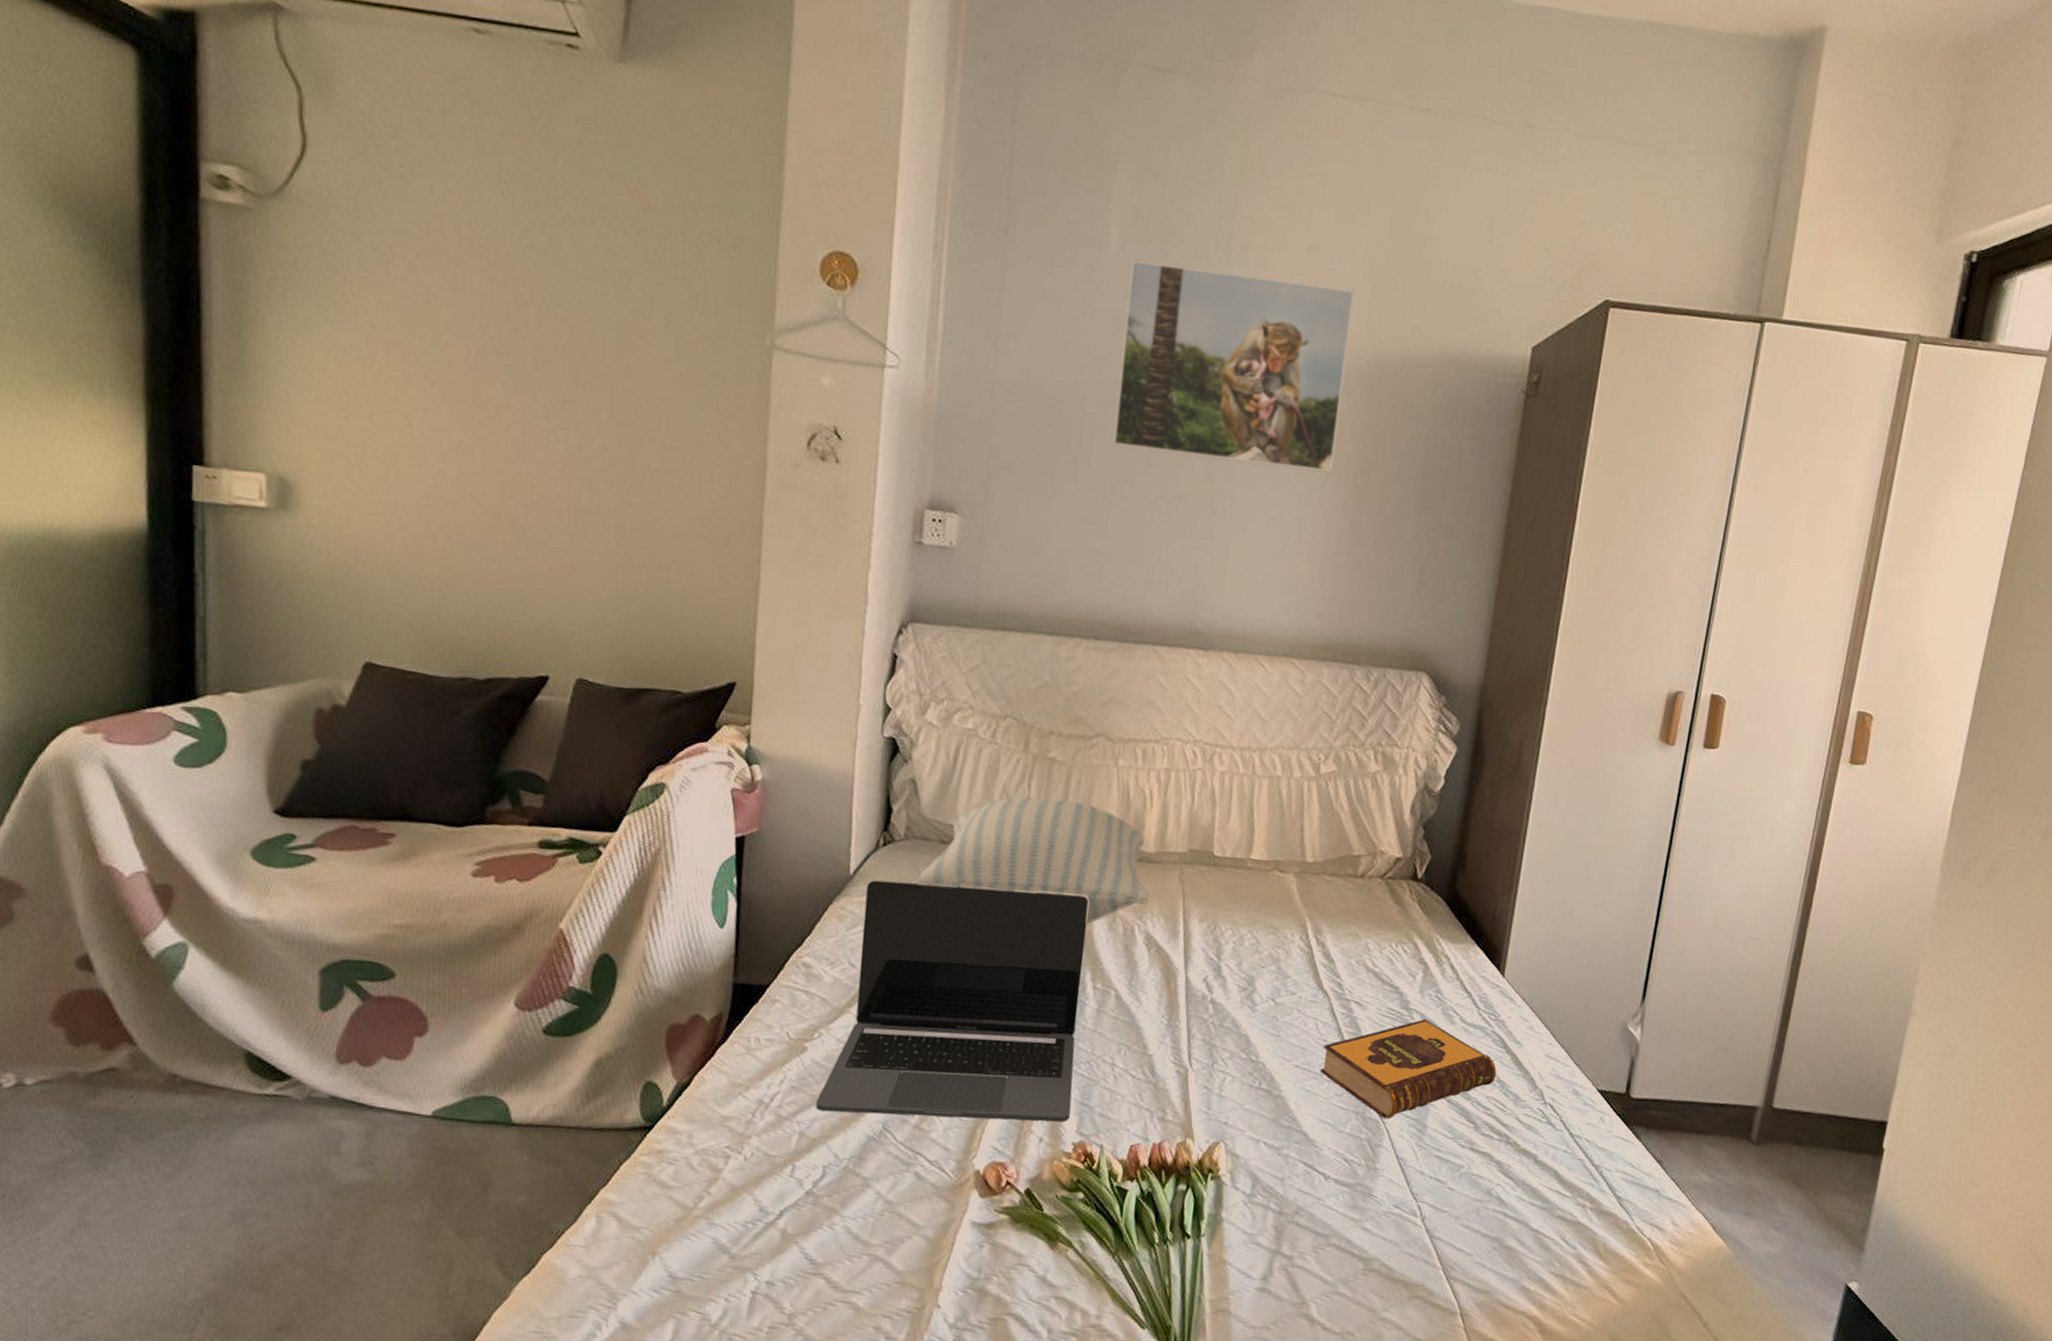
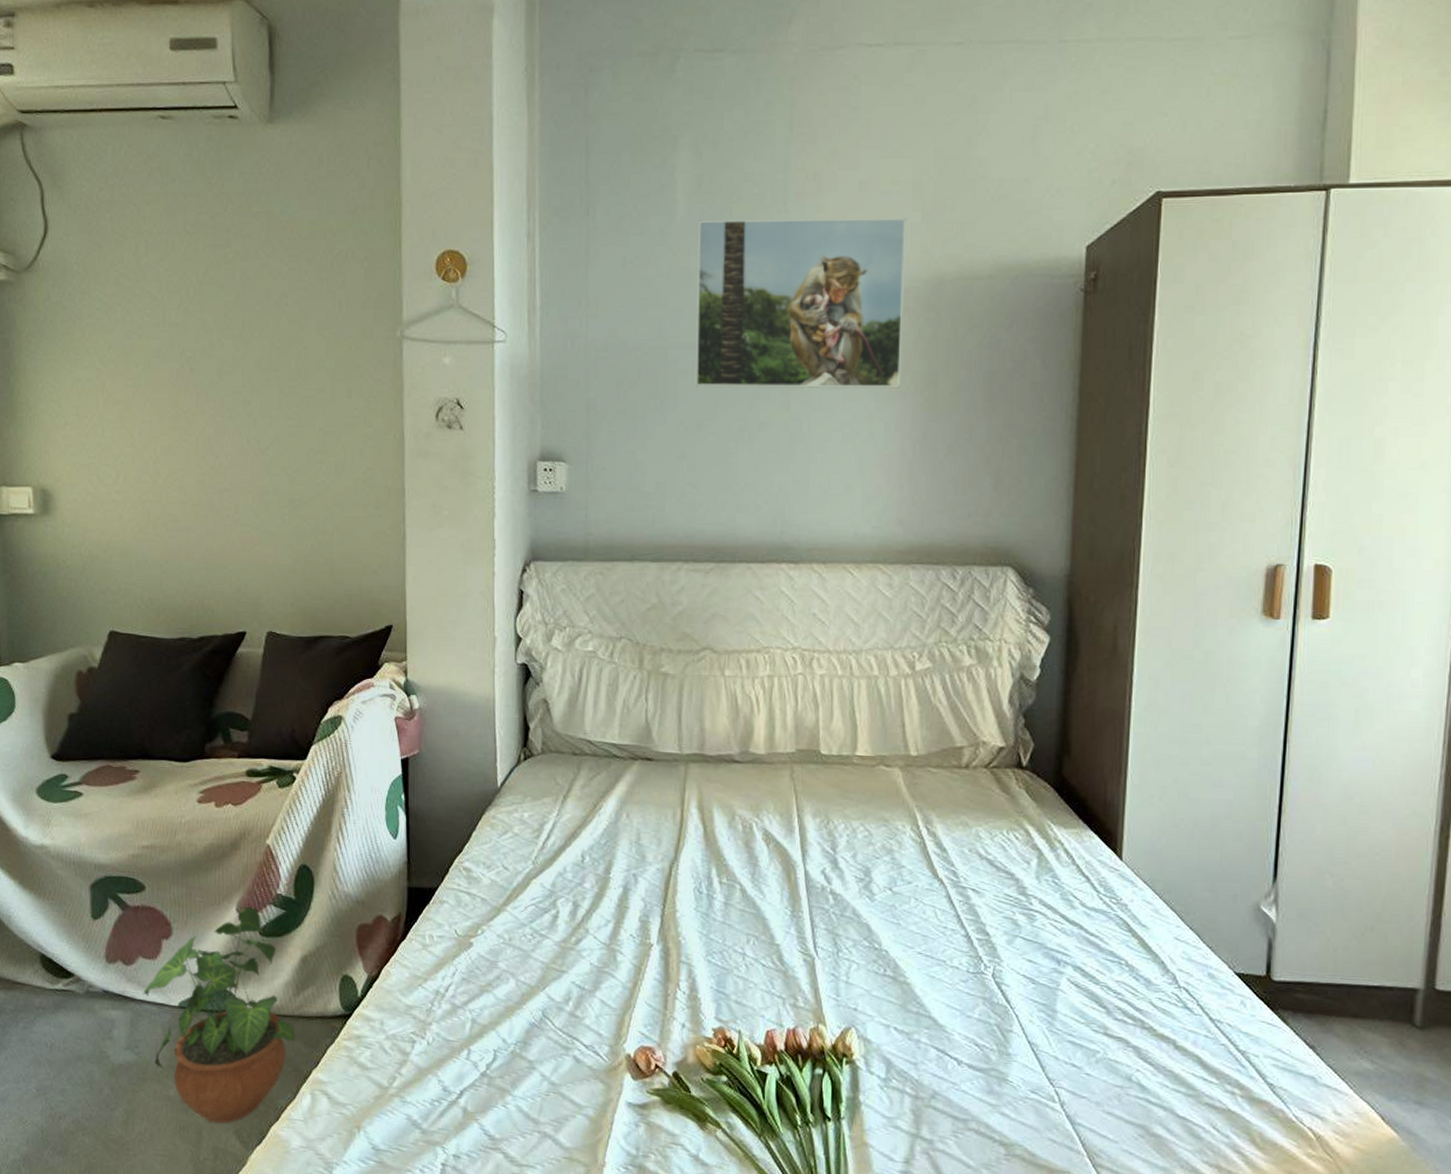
potted plant: none [385,999,582,1252] -> present [143,906,296,1124]
laptop: present [816,880,1089,1122] -> none [484,791,709,1009]
pillow: present [917,797,1151,924] -> none [555,709,765,823]
hardback book: present [1320,1019,1497,1118] -> none [943,904,1125,1004]

